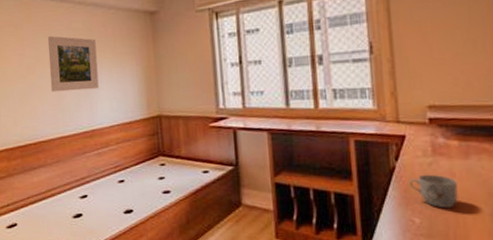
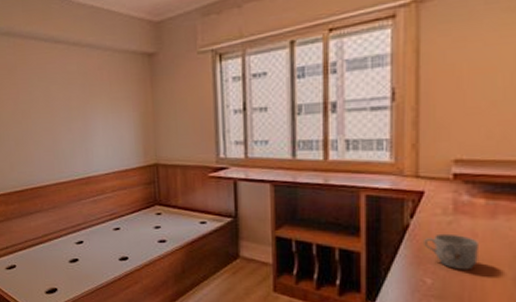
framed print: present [47,36,99,92] -> none [41,79,95,138]

